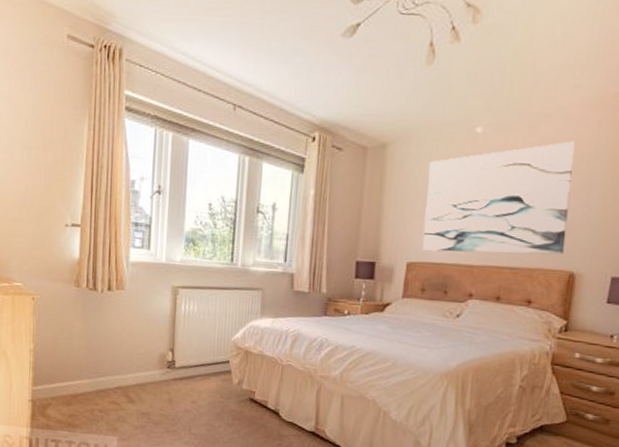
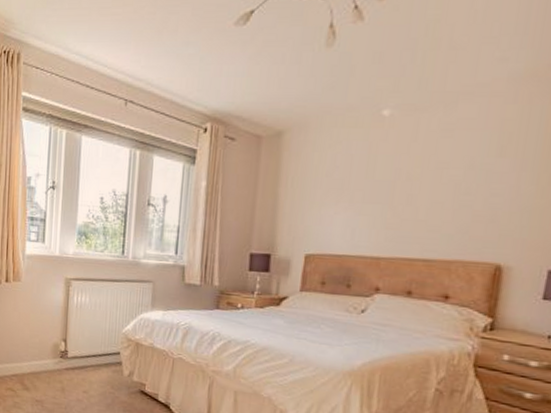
wall art: present [423,141,576,255] -> none [323,120,502,246]

